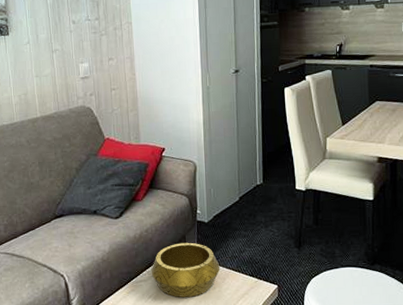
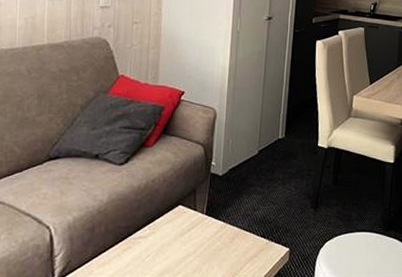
decorative bowl: present [151,242,220,297] -> none [152,196,230,258]

